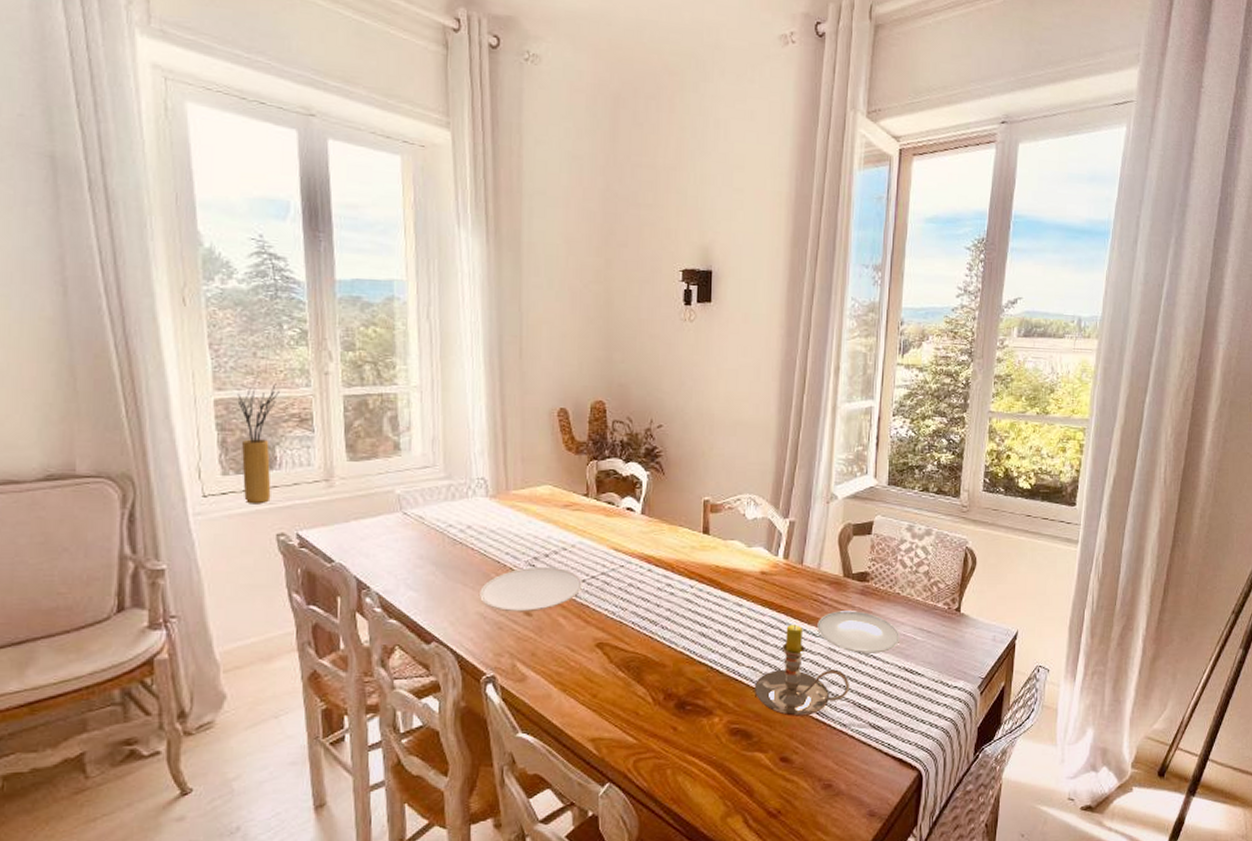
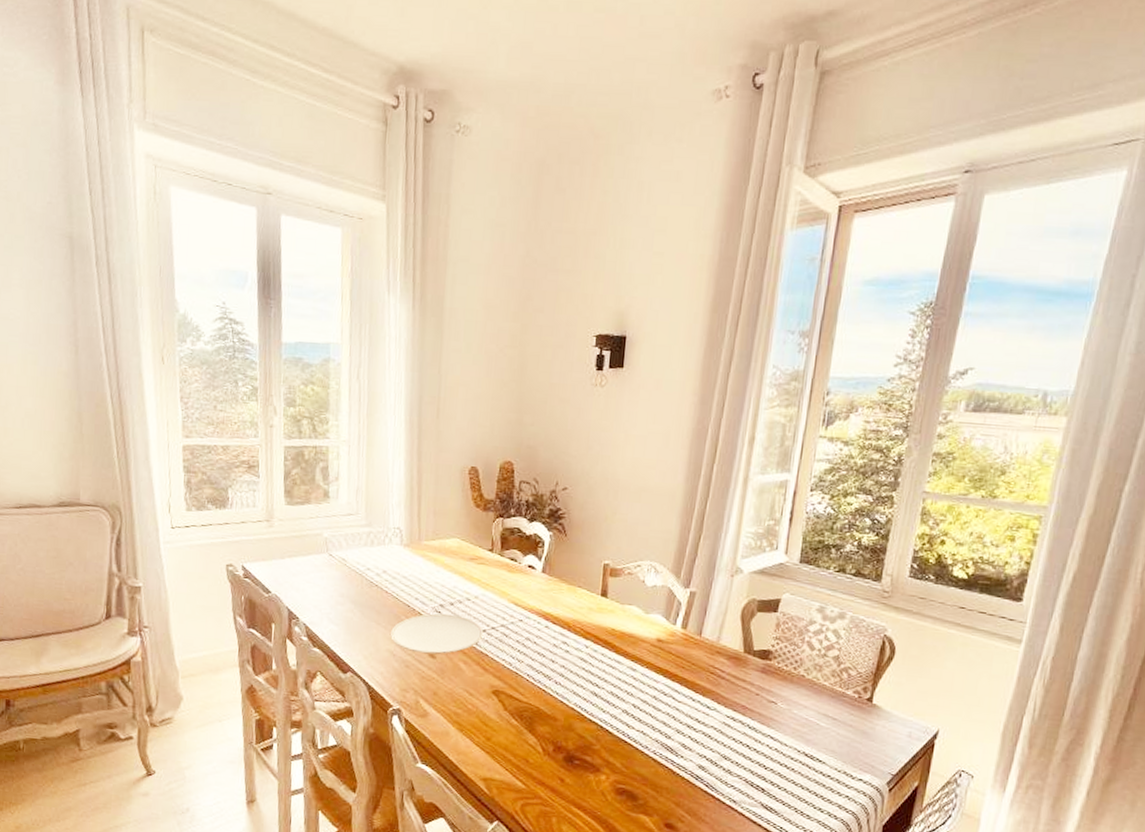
vase: present [237,384,280,503] -> none [200,434,234,537]
candlestick: present [754,625,850,716] -> none [642,695,744,787]
plate: present [817,611,901,654] -> none [712,686,803,735]

